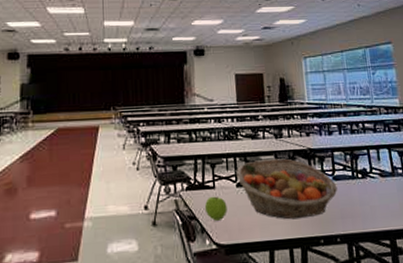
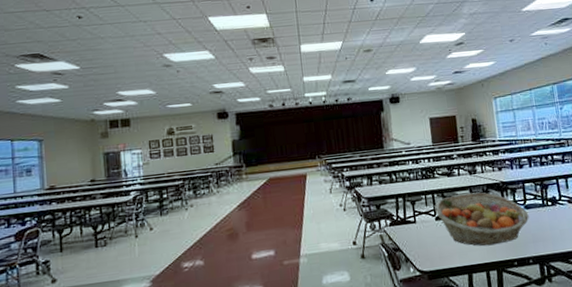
apple: present [204,196,227,221] -> none [407,229,428,251]

